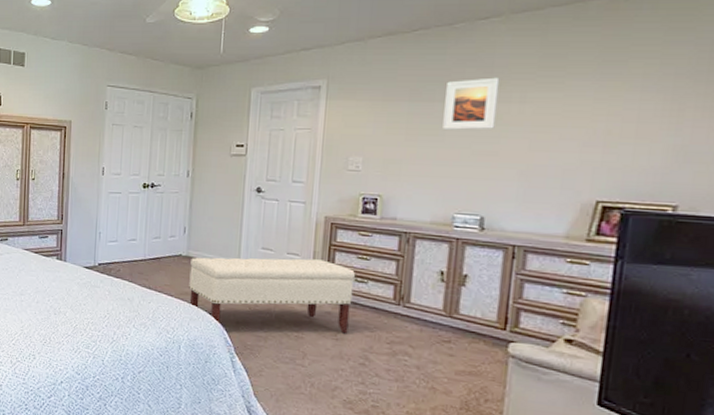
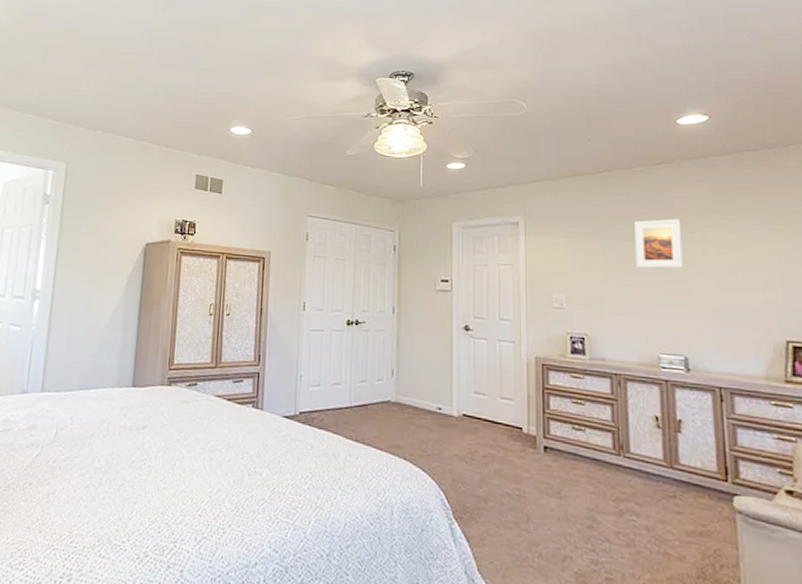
bench: present [189,257,356,334] -> none [399,403,573,491]

